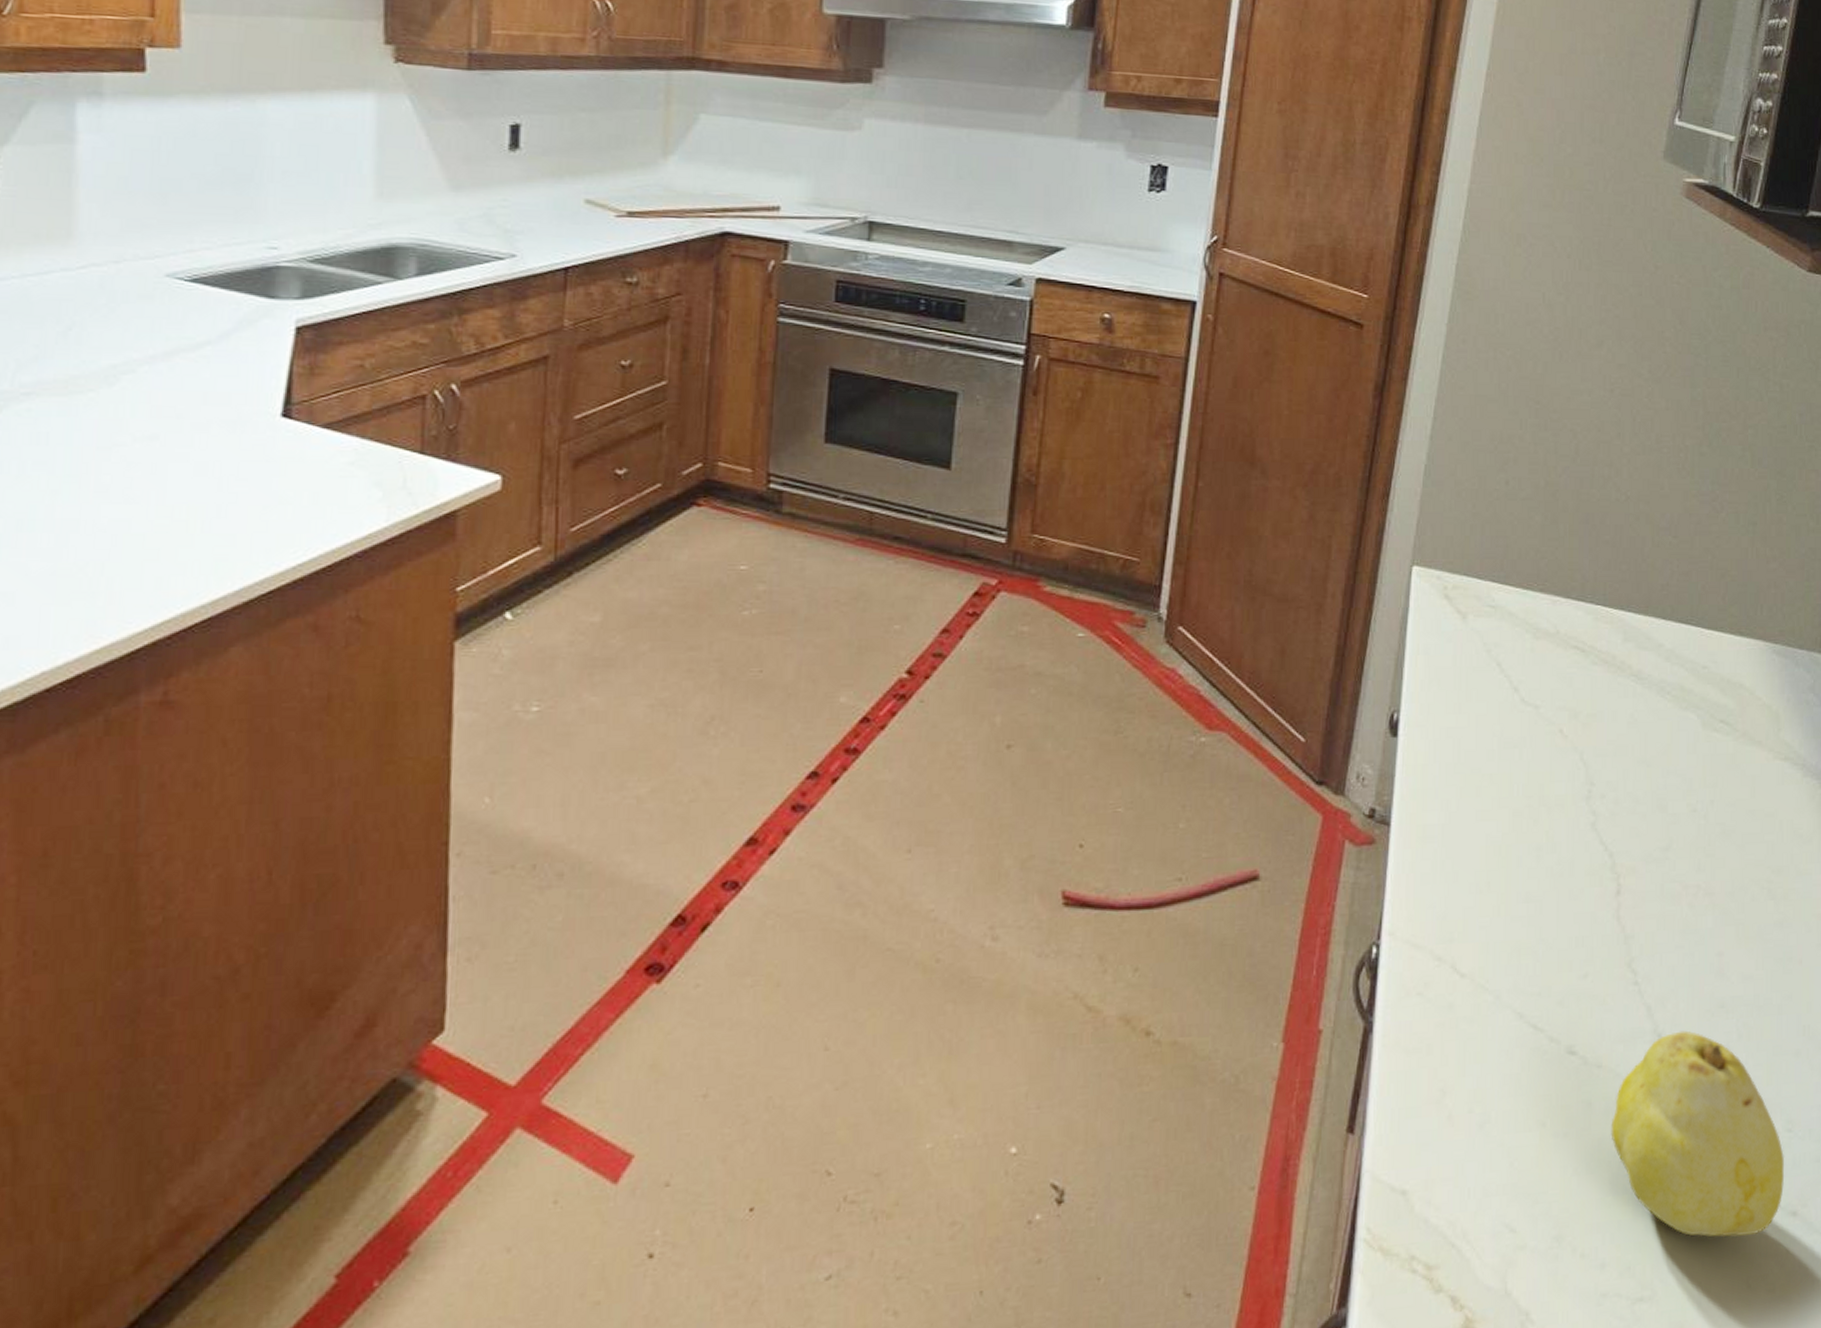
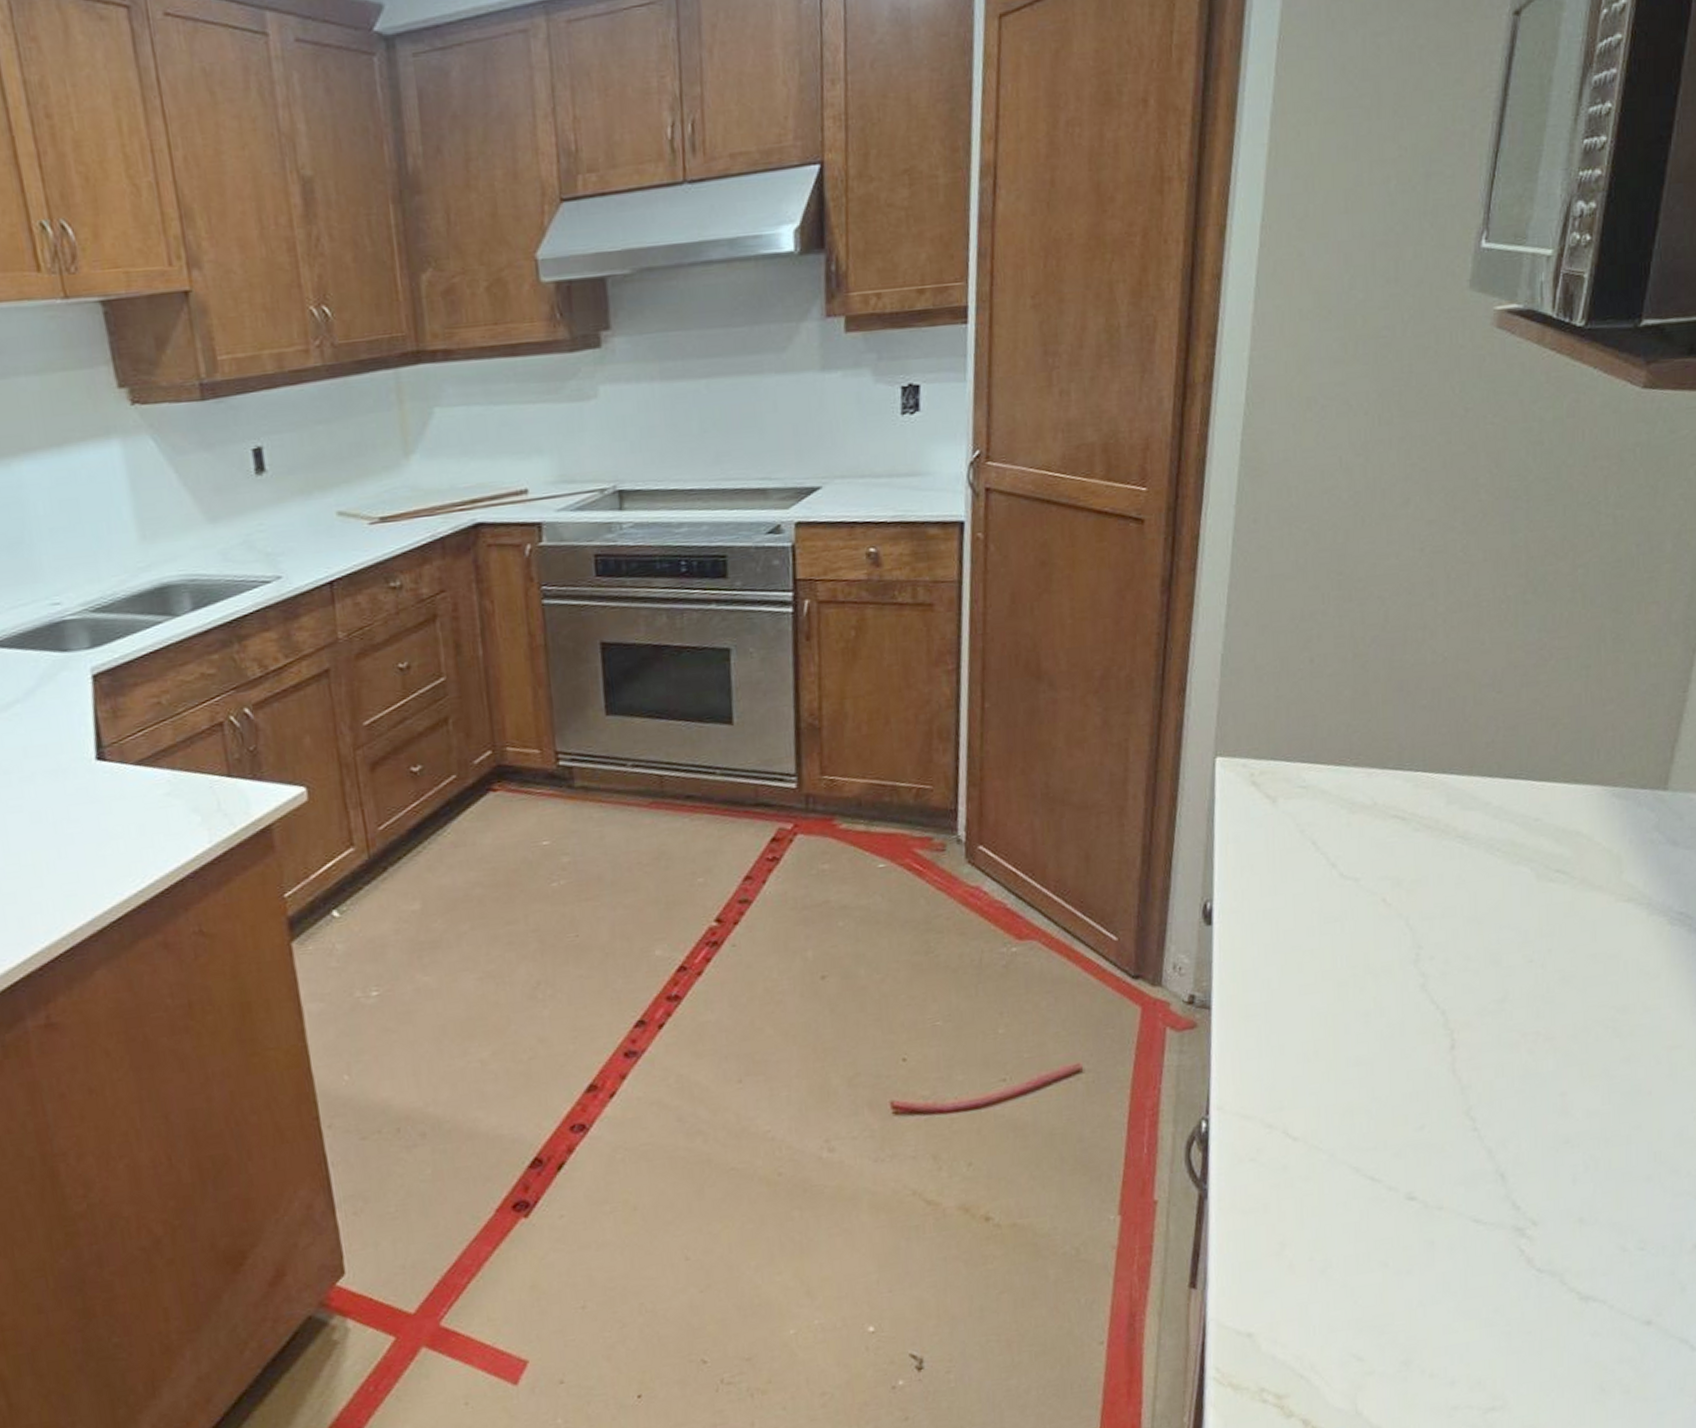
fruit: present [1611,1030,1785,1238] -> none [1455,1168,1638,1351]

